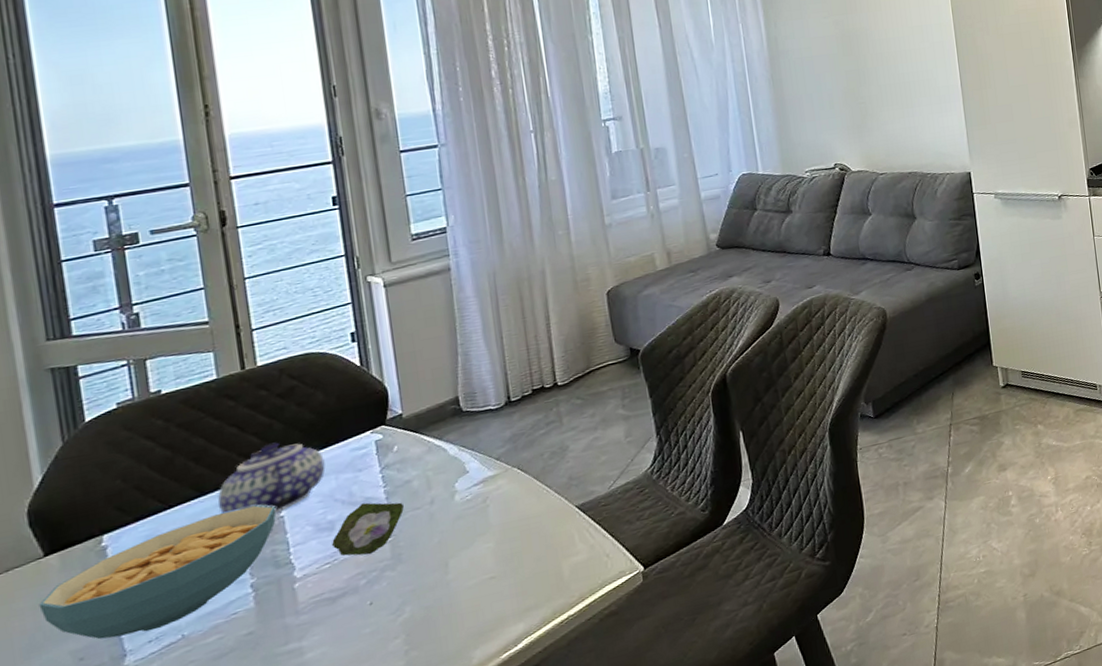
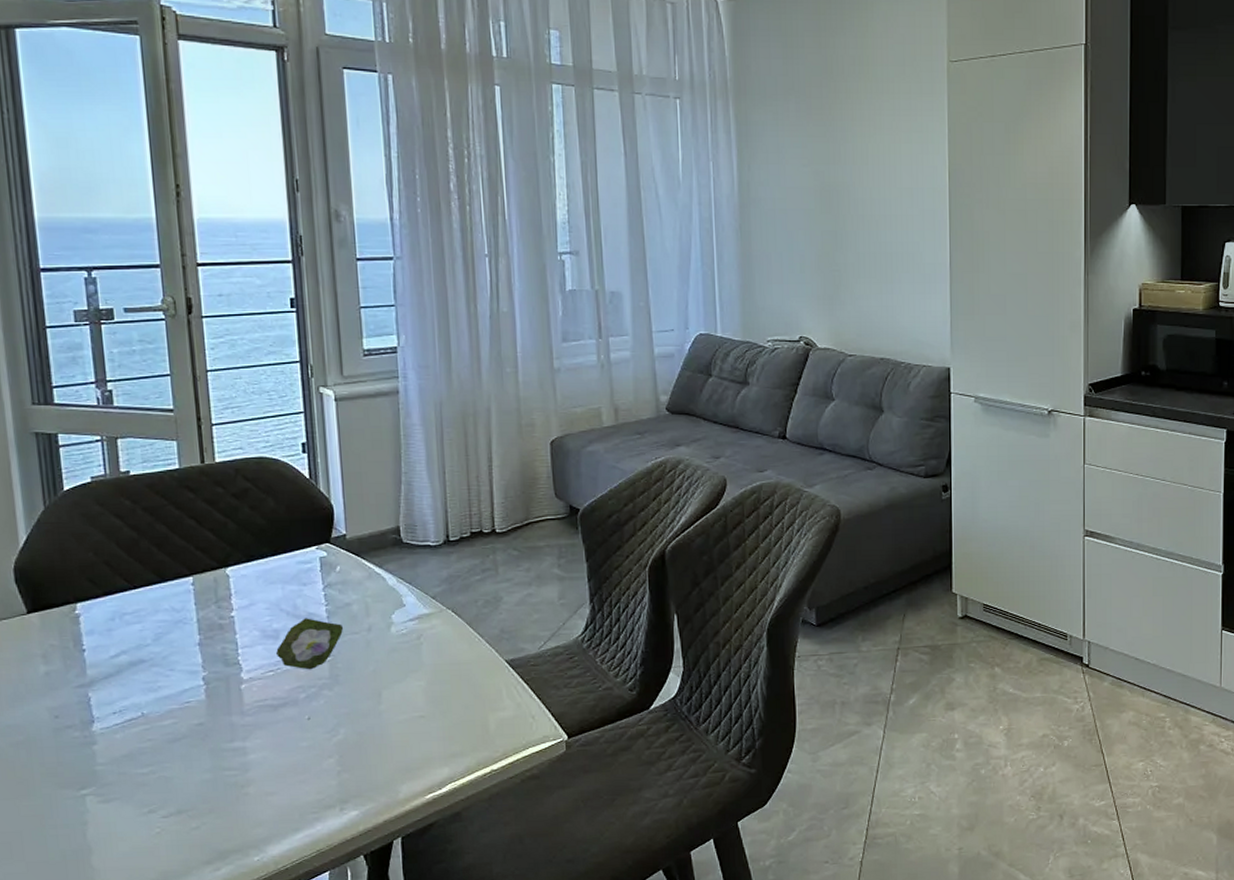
cereal bowl: present [38,504,276,640] -> none [22,601,228,703]
teapot: present [218,442,325,514] -> none [176,542,273,611]

